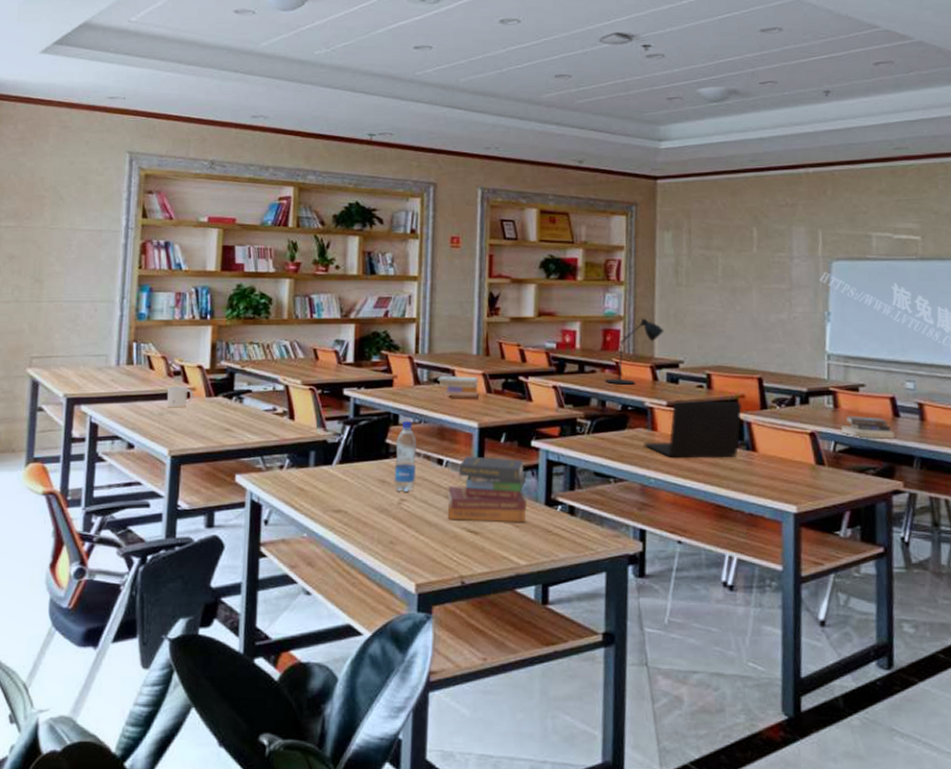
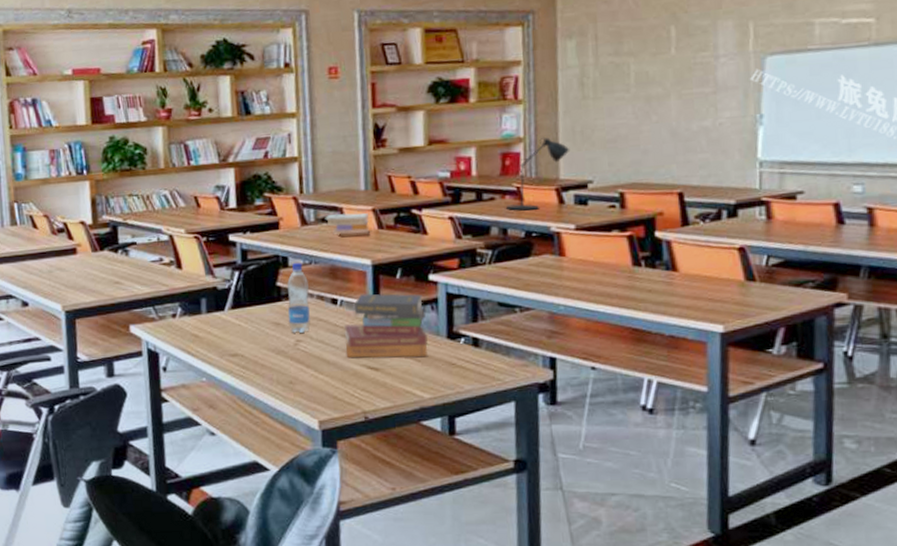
mug: present [166,386,193,408] -> none [53,243,80,265]
laptop: present [643,400,743,457] -> none [550,219,661,283]
books: present [840,415,895,439] -> none [774,226,839,250]

